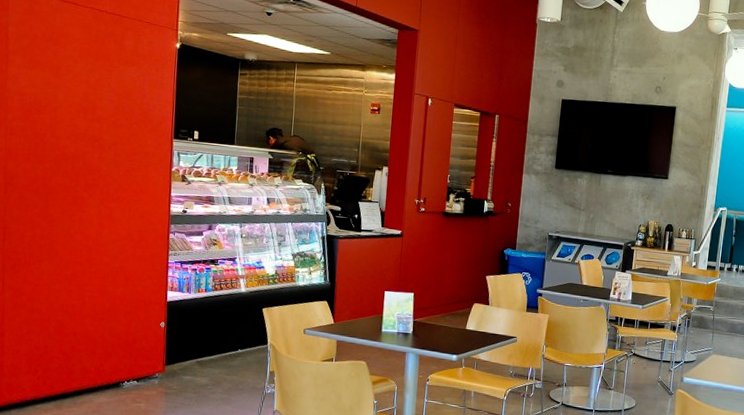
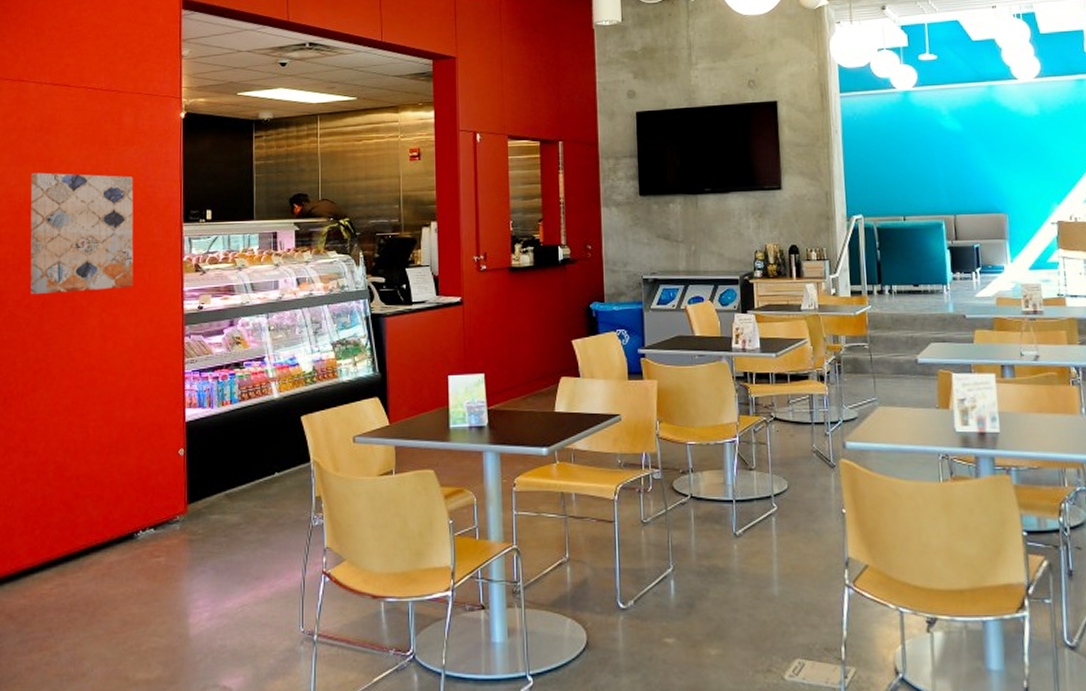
wall art: none [38,77,132,188] -> present [30,172,134,294]

